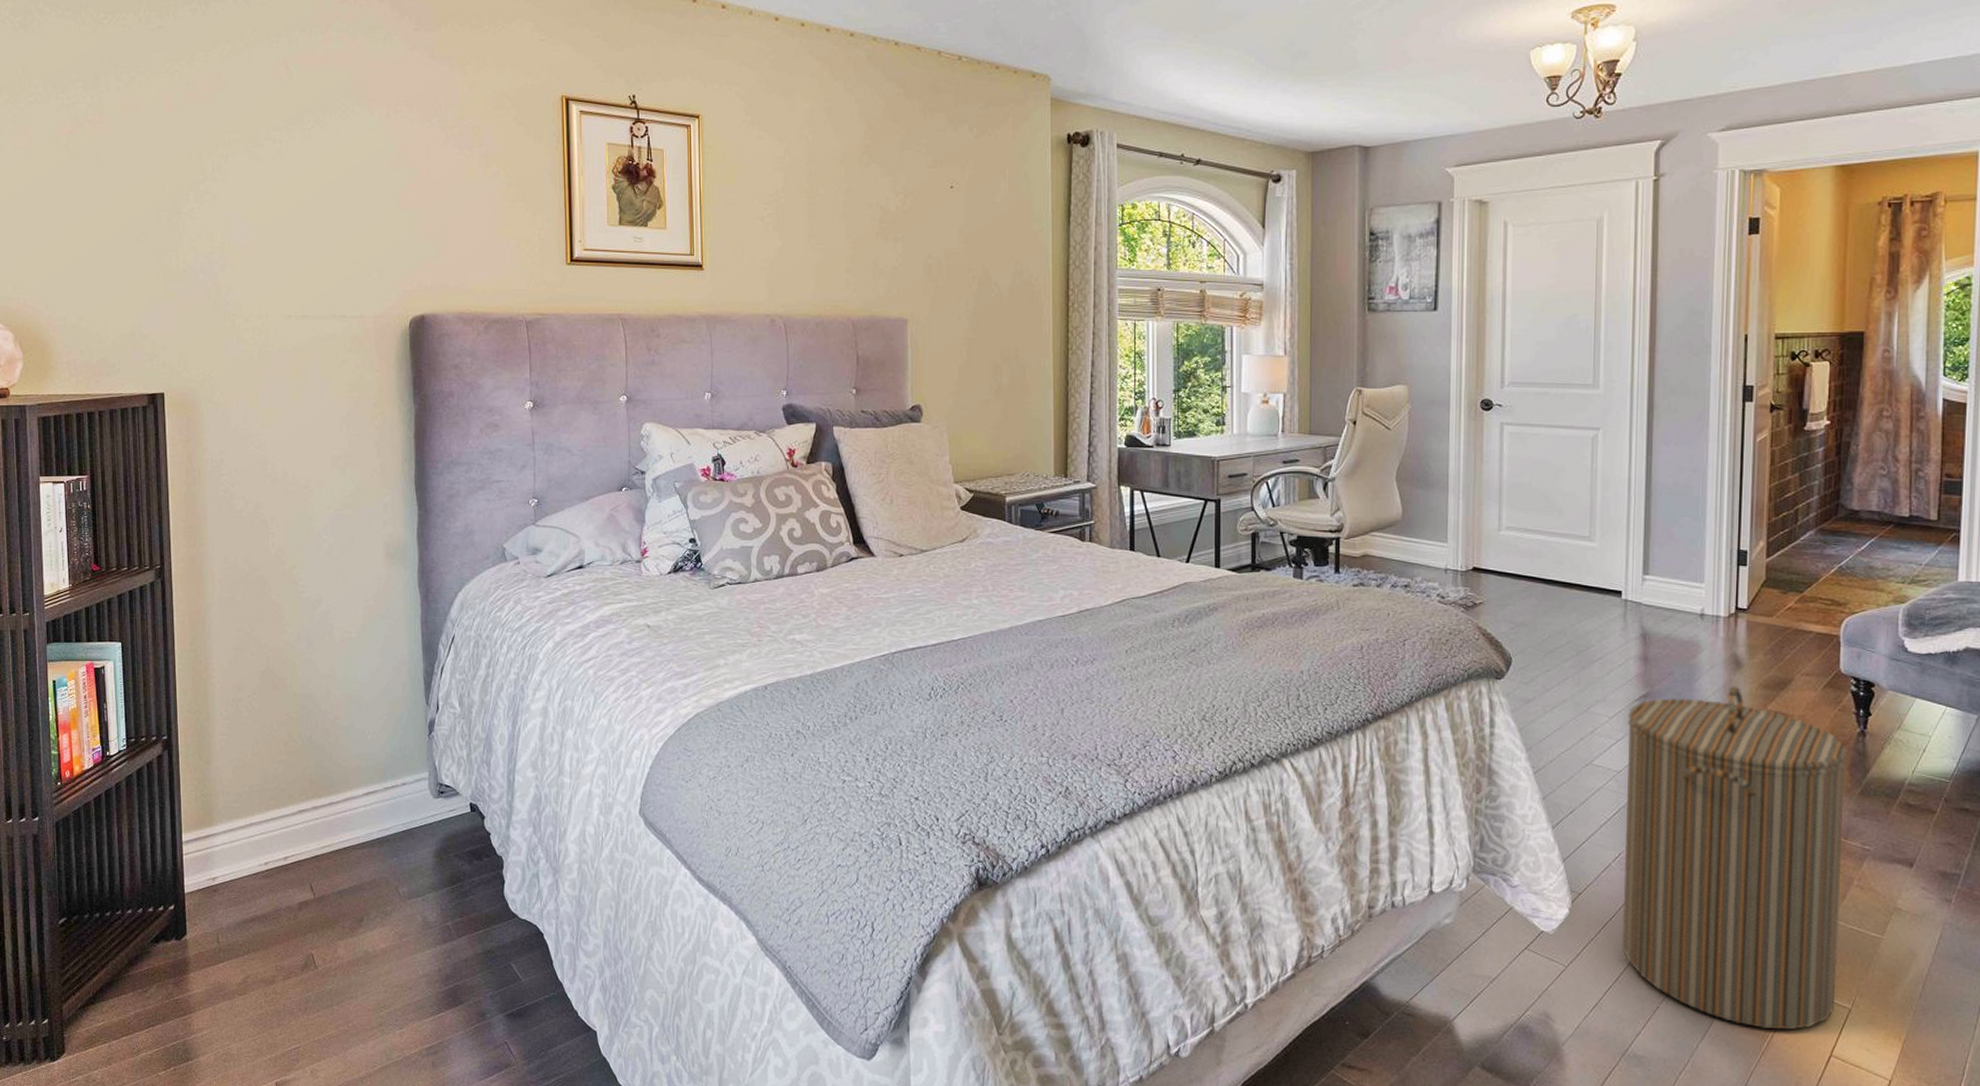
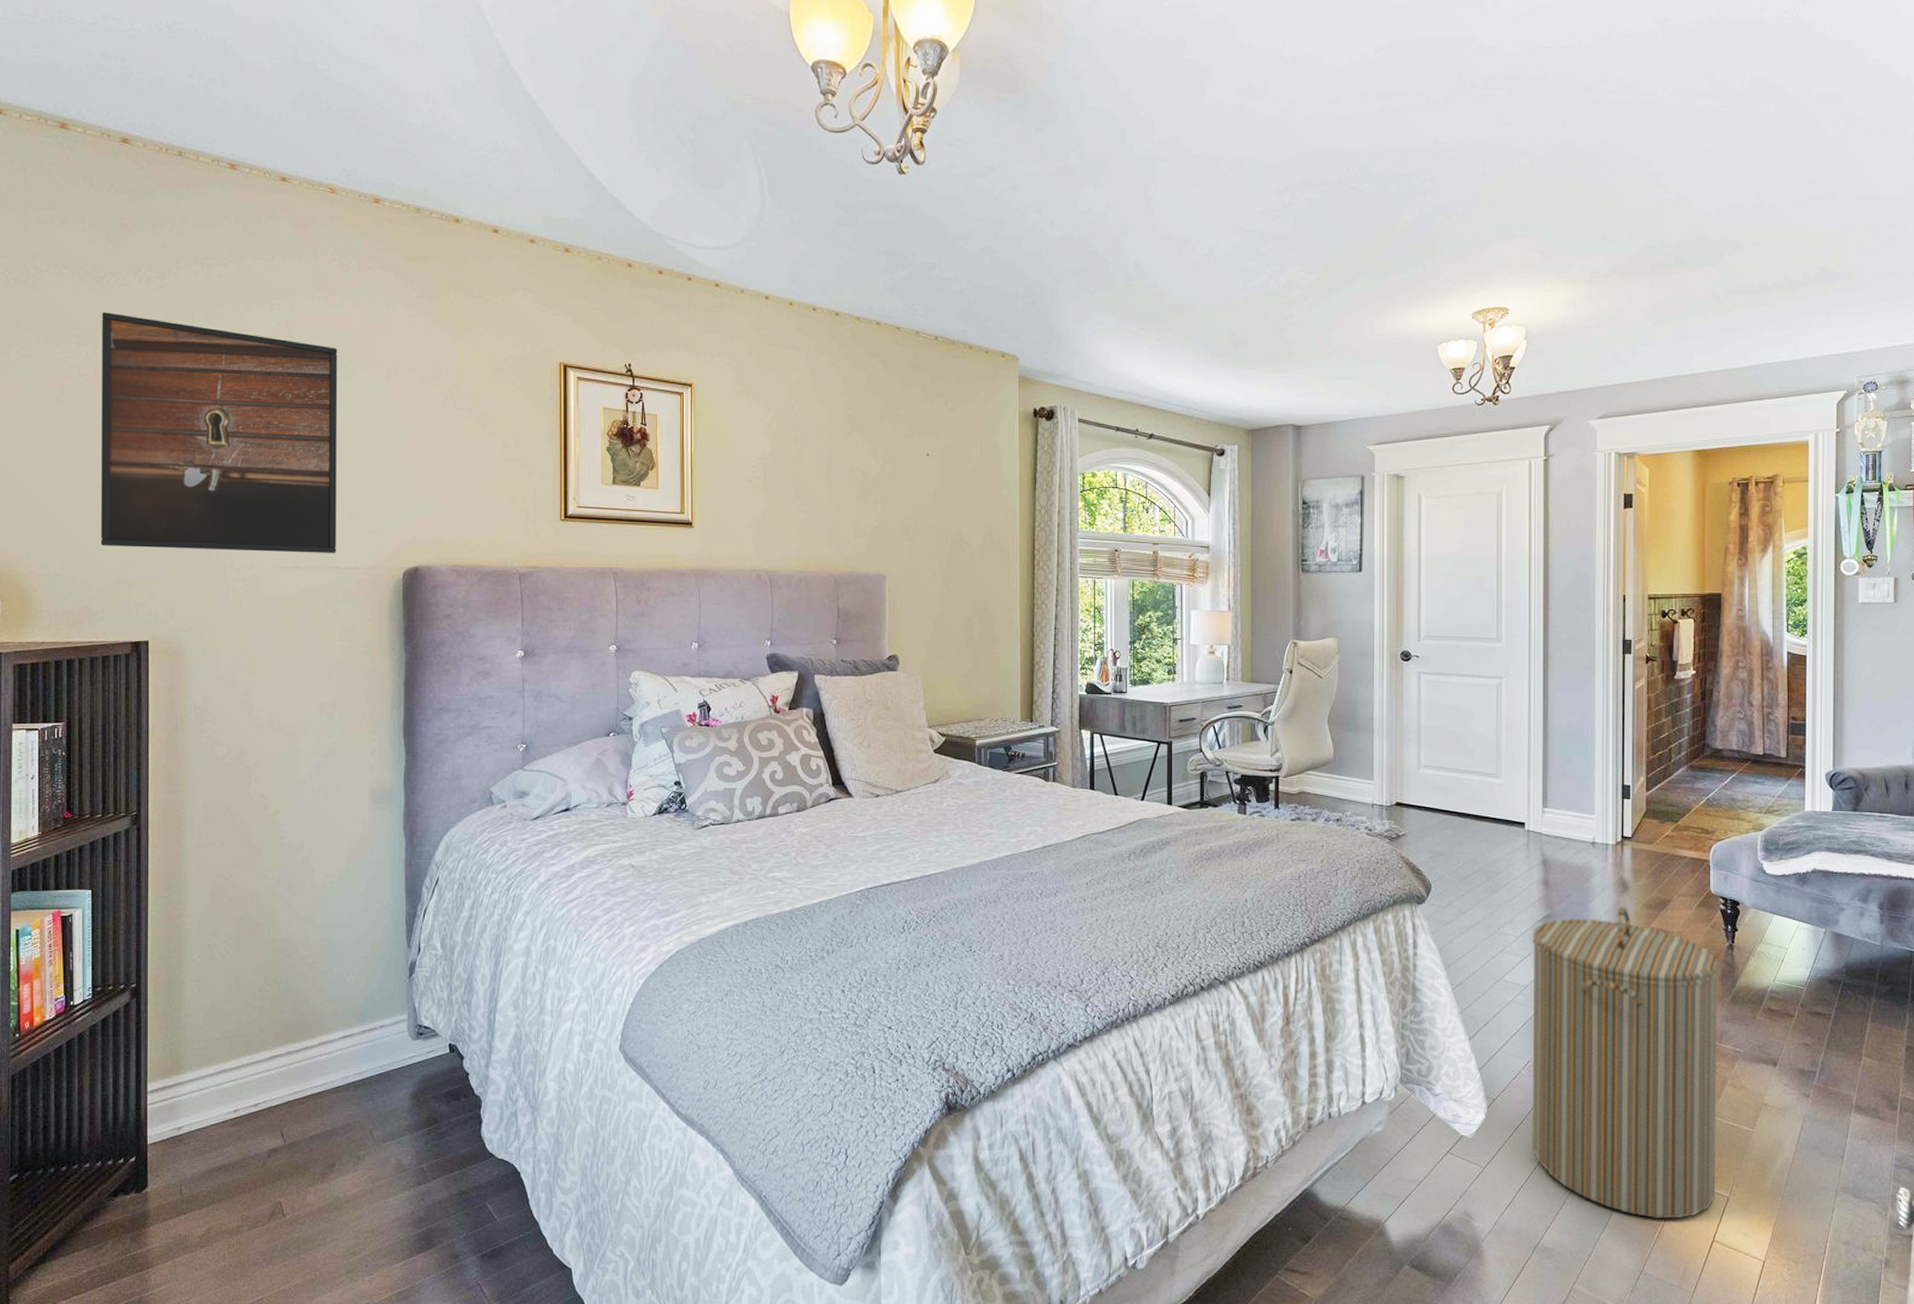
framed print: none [104,55,343,302] -> present [100,312,338,553]

